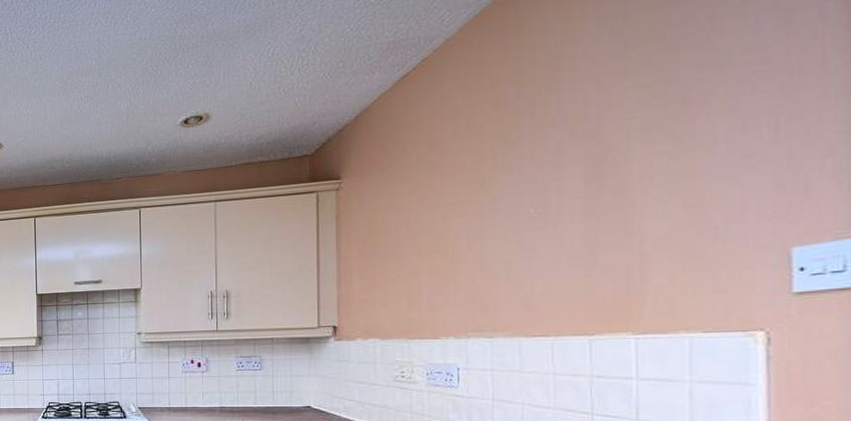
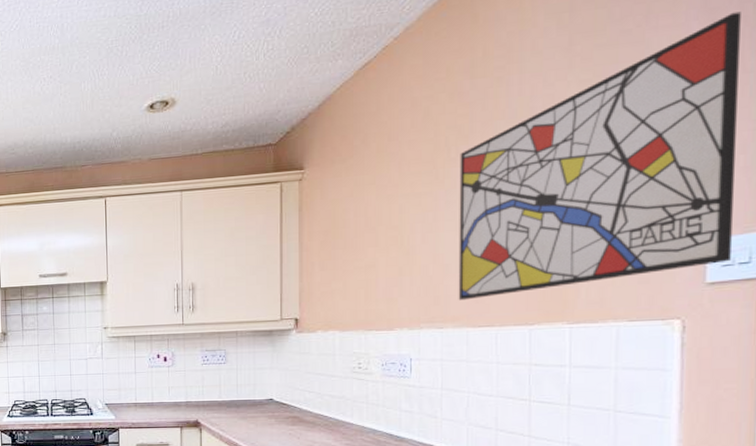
wall art: none [507,11,821,310] -> present [458,11,741,301]

